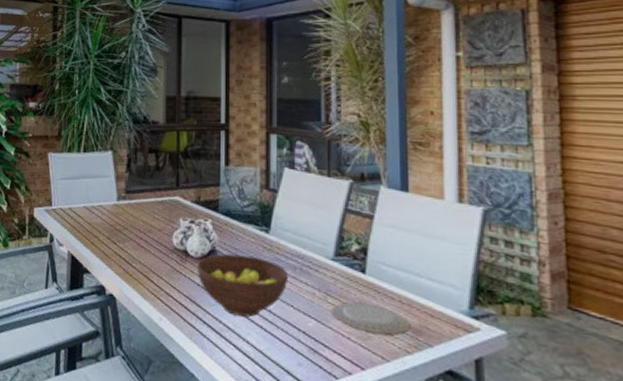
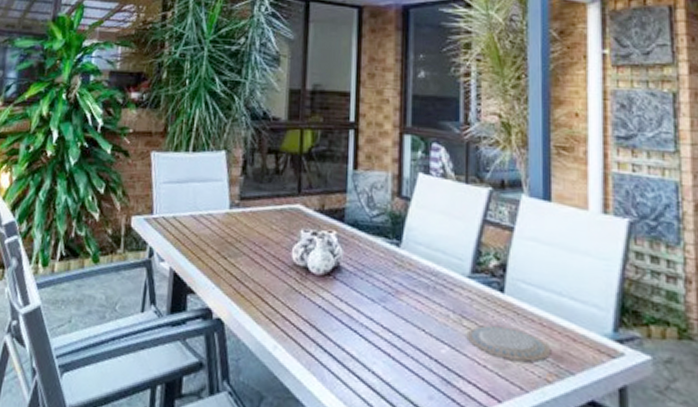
fruit bowl: present [196,254,289,317] -> none [318,270,421,344]

